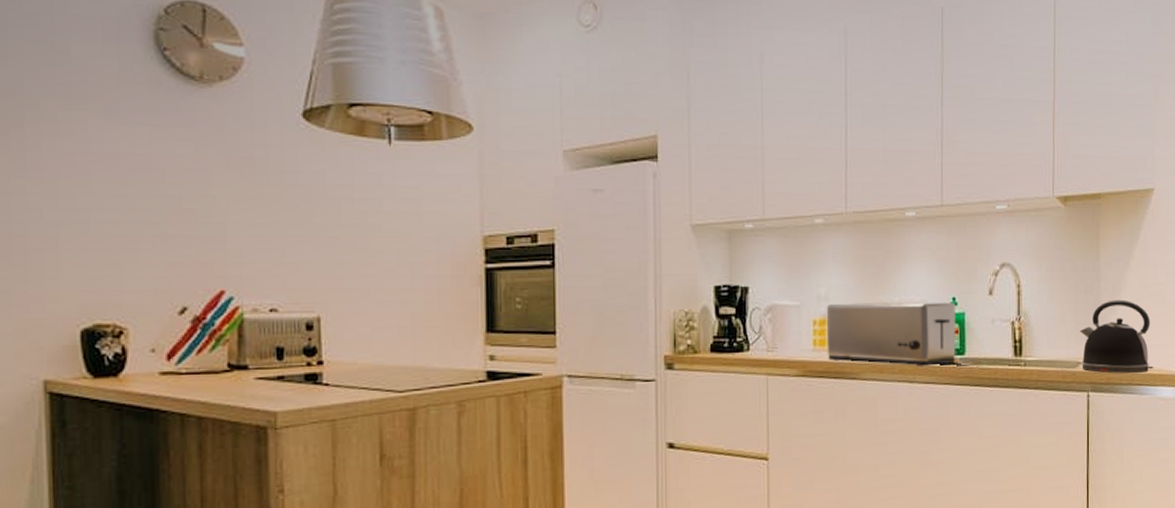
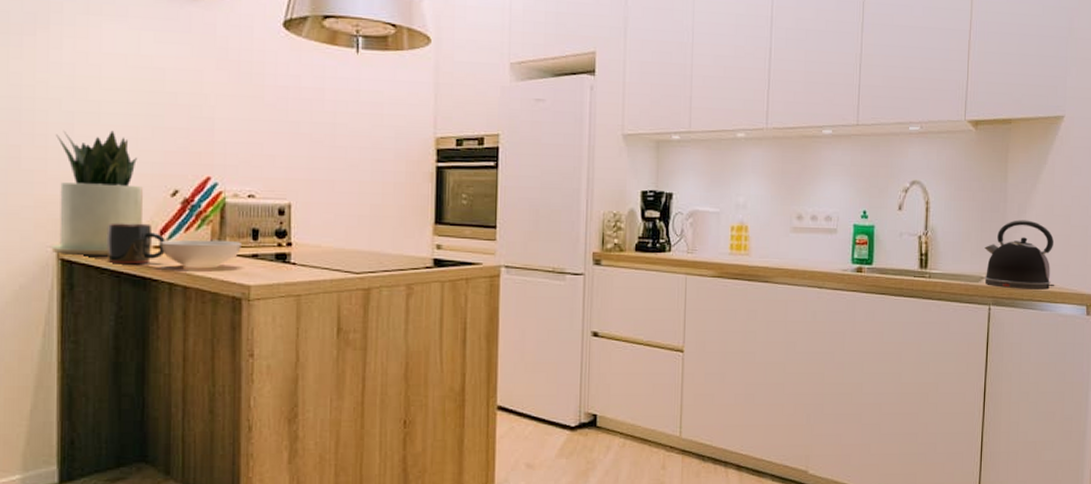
planter: none [34,242,147,389] -> present [49,130,144,257]
mug: none [103,347,174,395] -> present [106,223,165,265]
bowl: none [168,361,266,396] -> present [160,239,243,269]
toaster: present [826,302,956,367] -> none [742,212,866,275]

